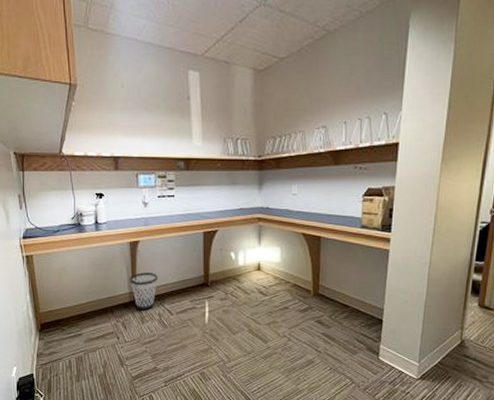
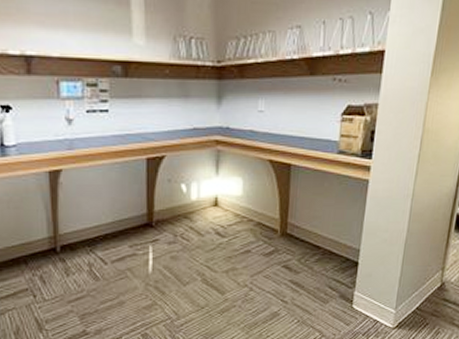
wastebasket: present [129,272,158,310] -> none [49,211,88,260]

